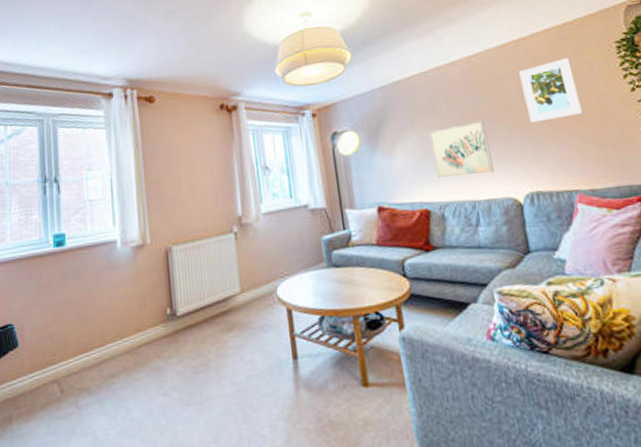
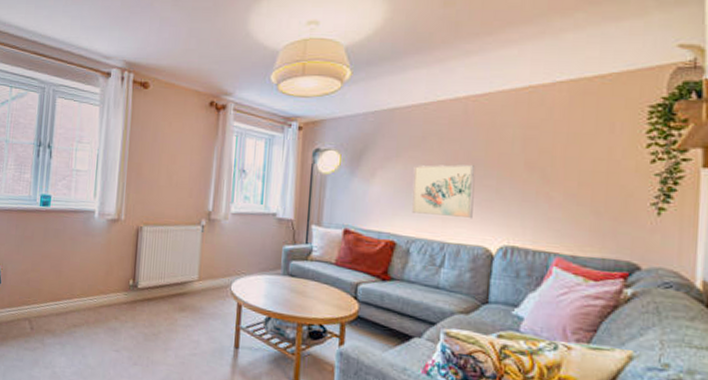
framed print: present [519,58,582,123] -> none [525,114,590,178]

